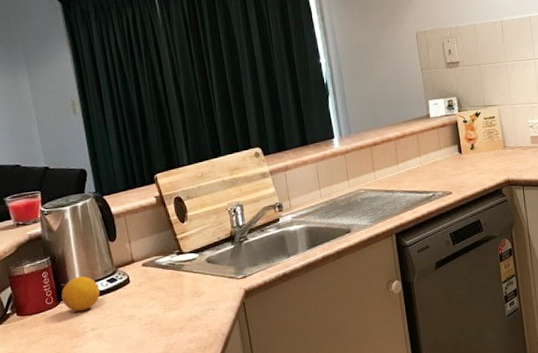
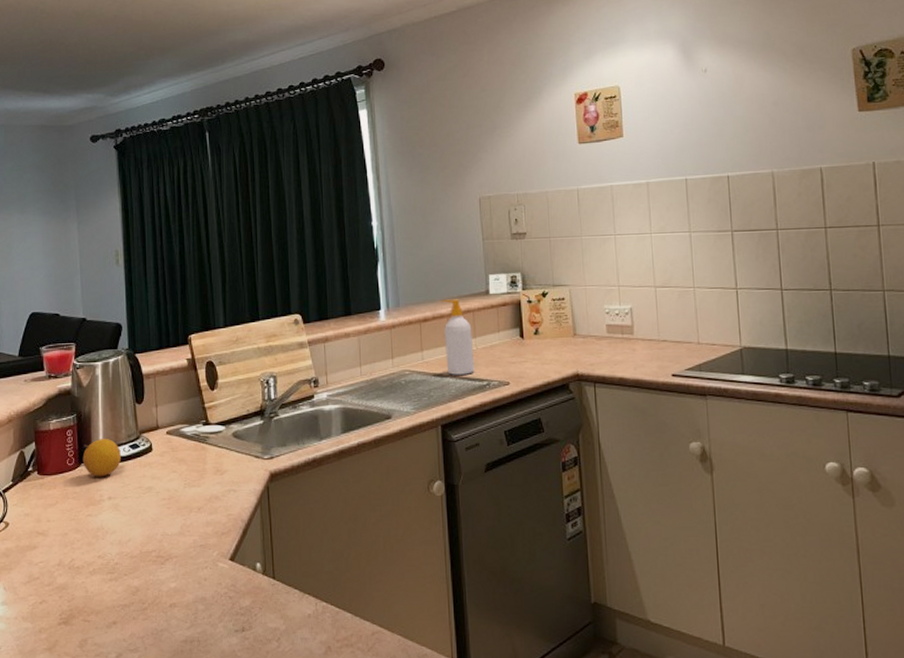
soap bottle: none [388,123,422,190] -> present [441,299,475,375]

